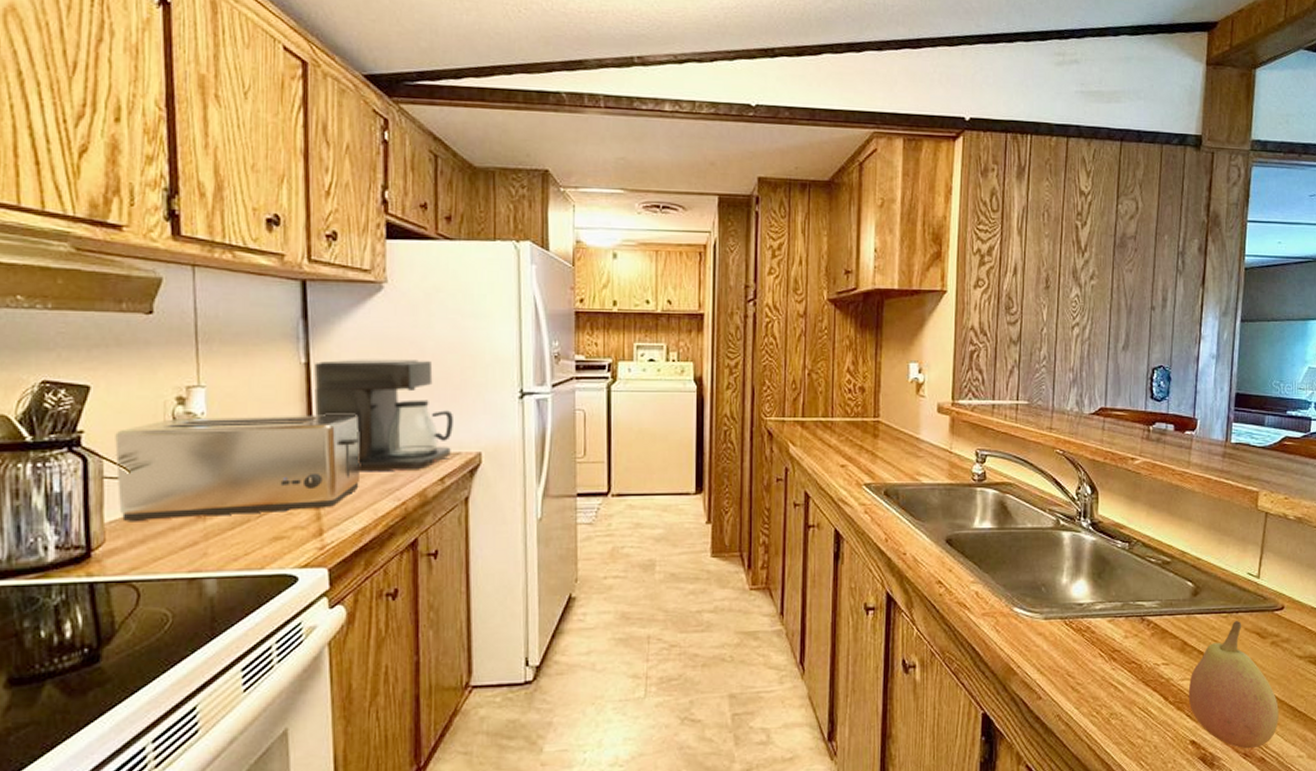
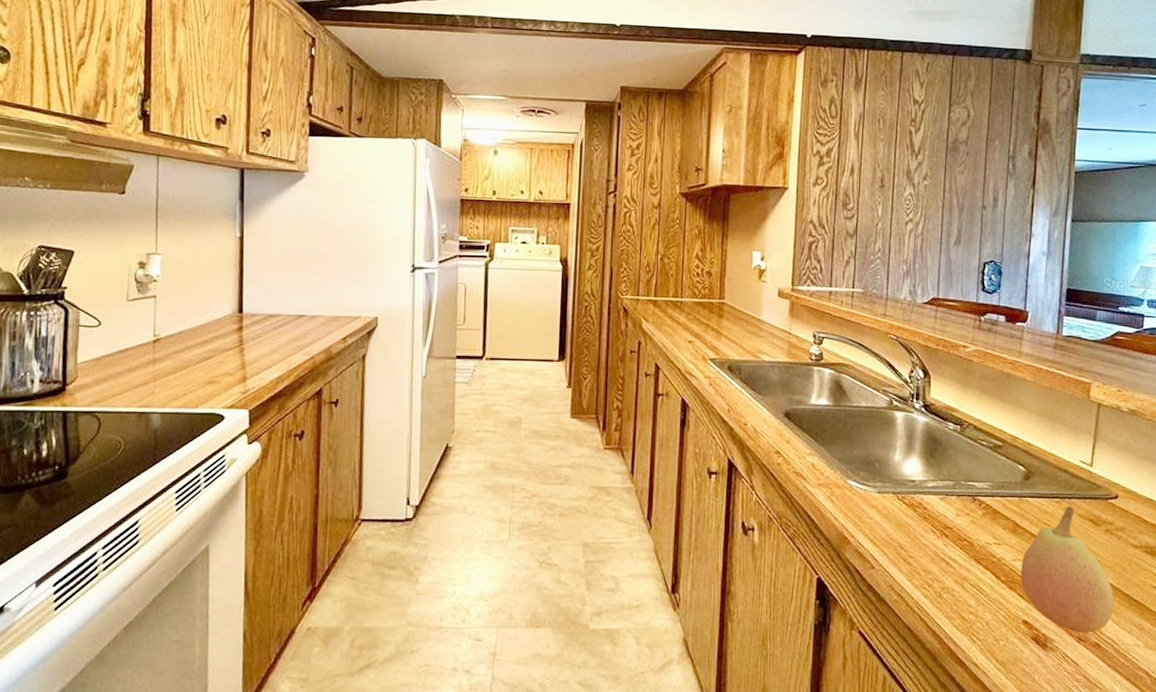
toaster: present [115,414,360,522] -> none [89,279,280,363]
coffee maker: present [314,359,453,472] -> none [245,234,356,330]

